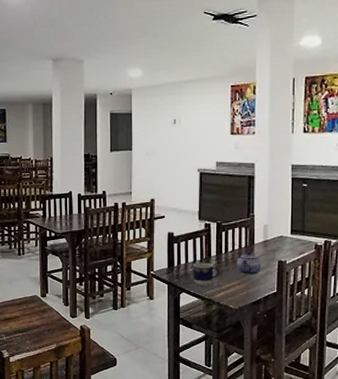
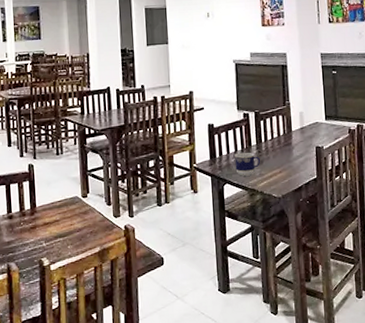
teapot: present [237,251,262,276] -> none [277,138,301,163]

